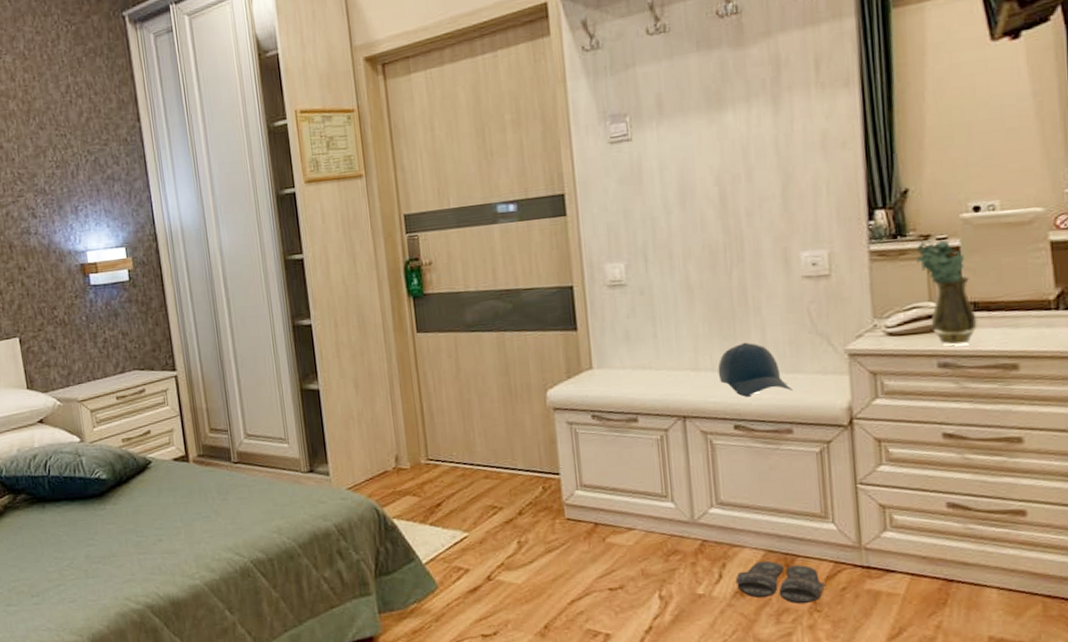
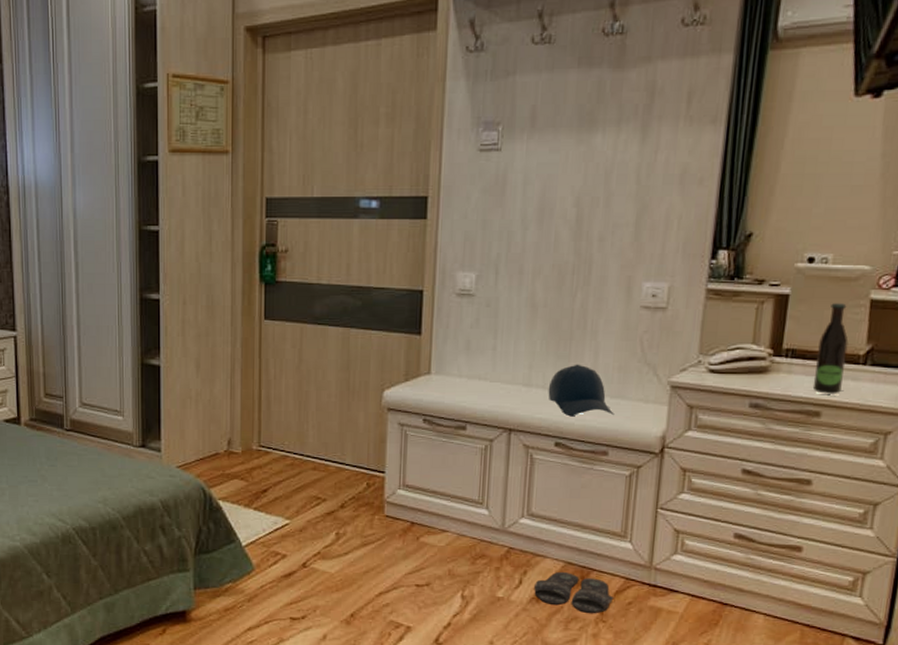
vase: present [916,237,977,345] -> none [748,282,792,388]
bottle: none [1002,248,1037,345] -> present [812,303,849,394]

